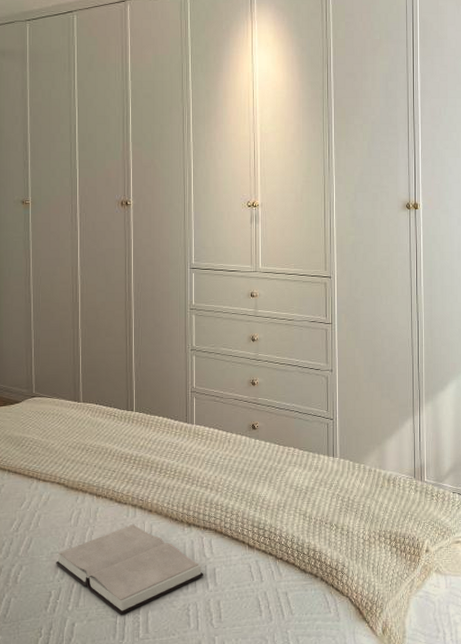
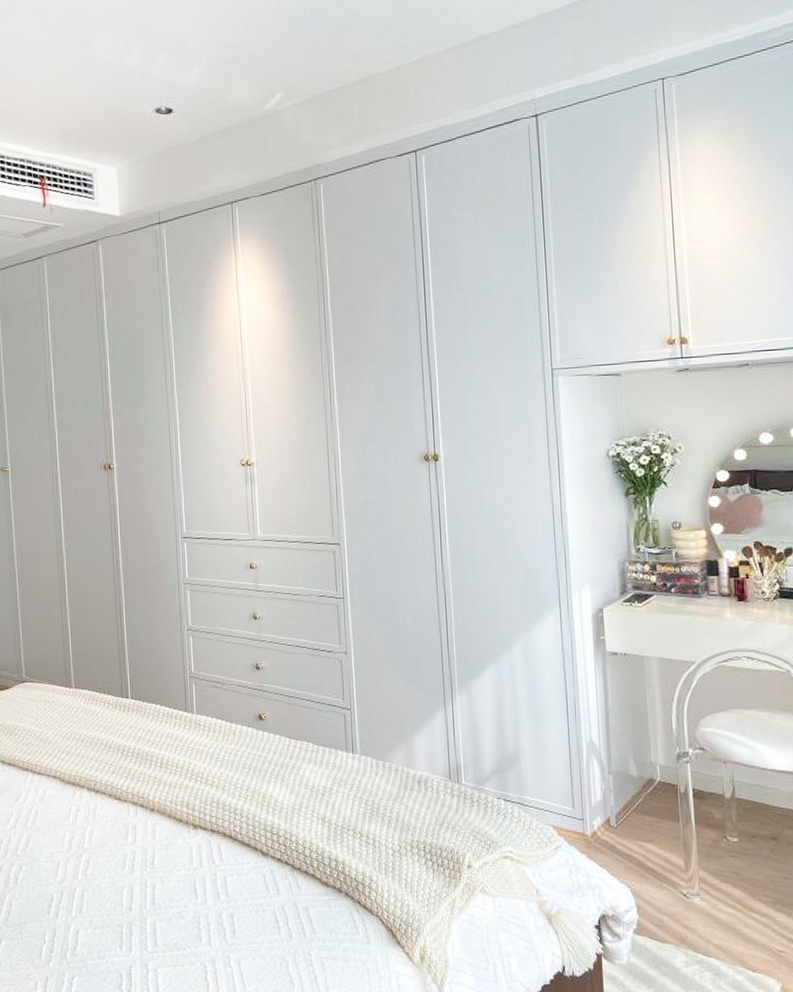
hardback book: present [56,524,204,615] -> none [56,824,214,924]

